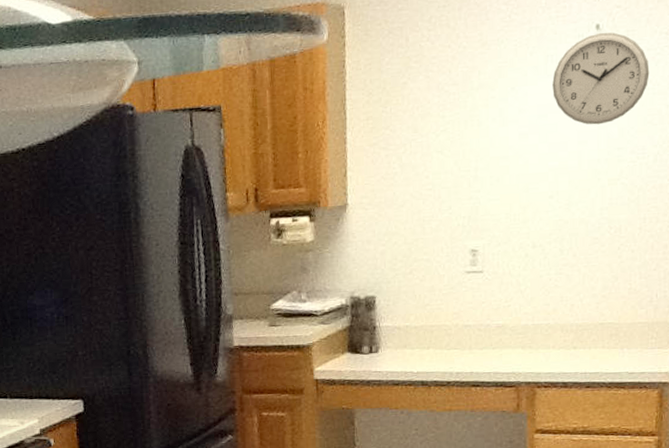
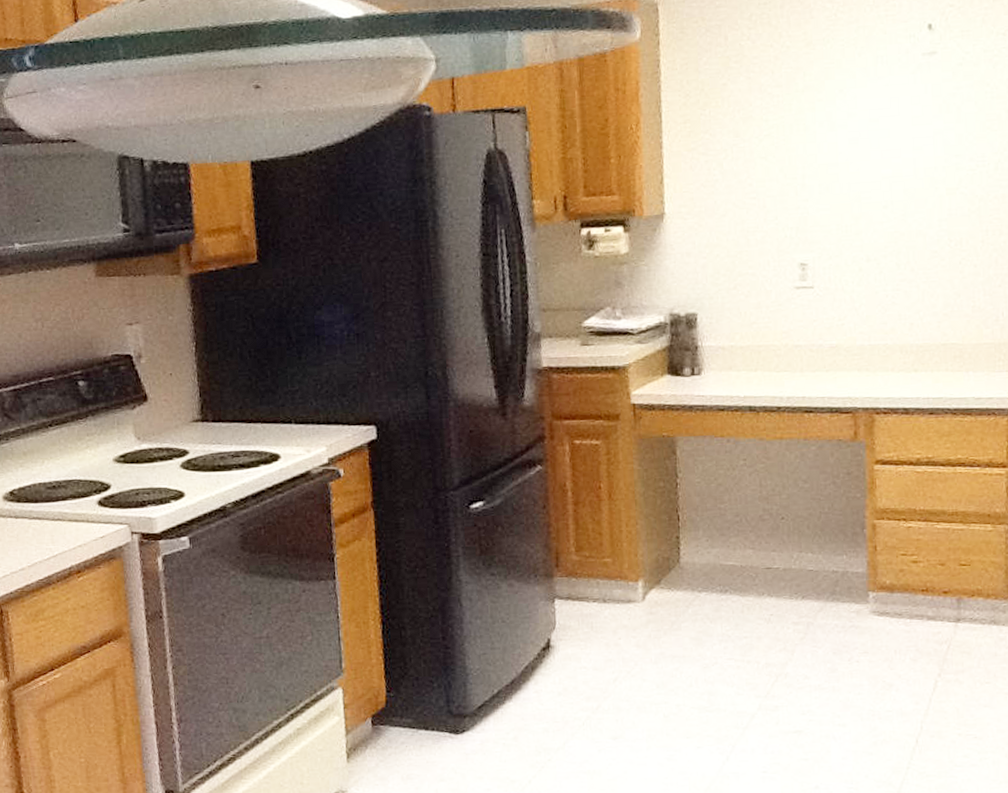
wall clock: present [552,32,650,125] -> none [883,32,987,131]

